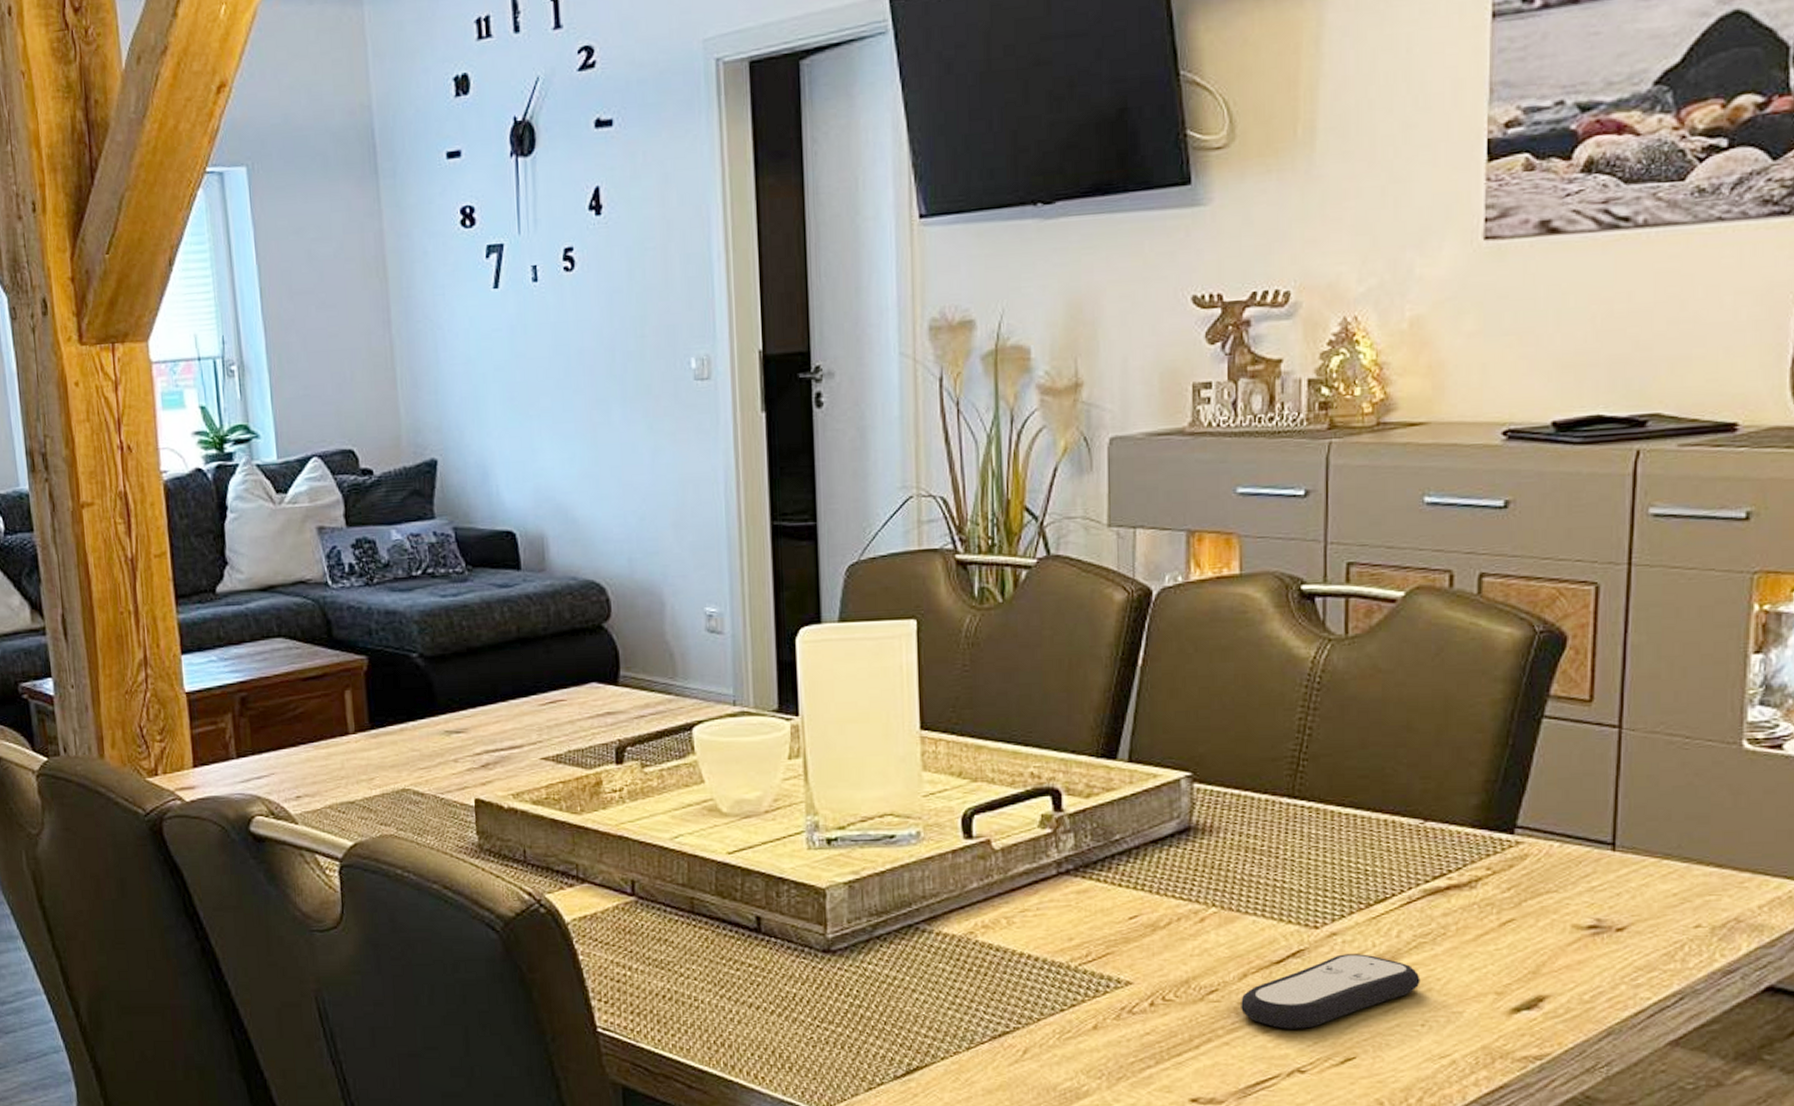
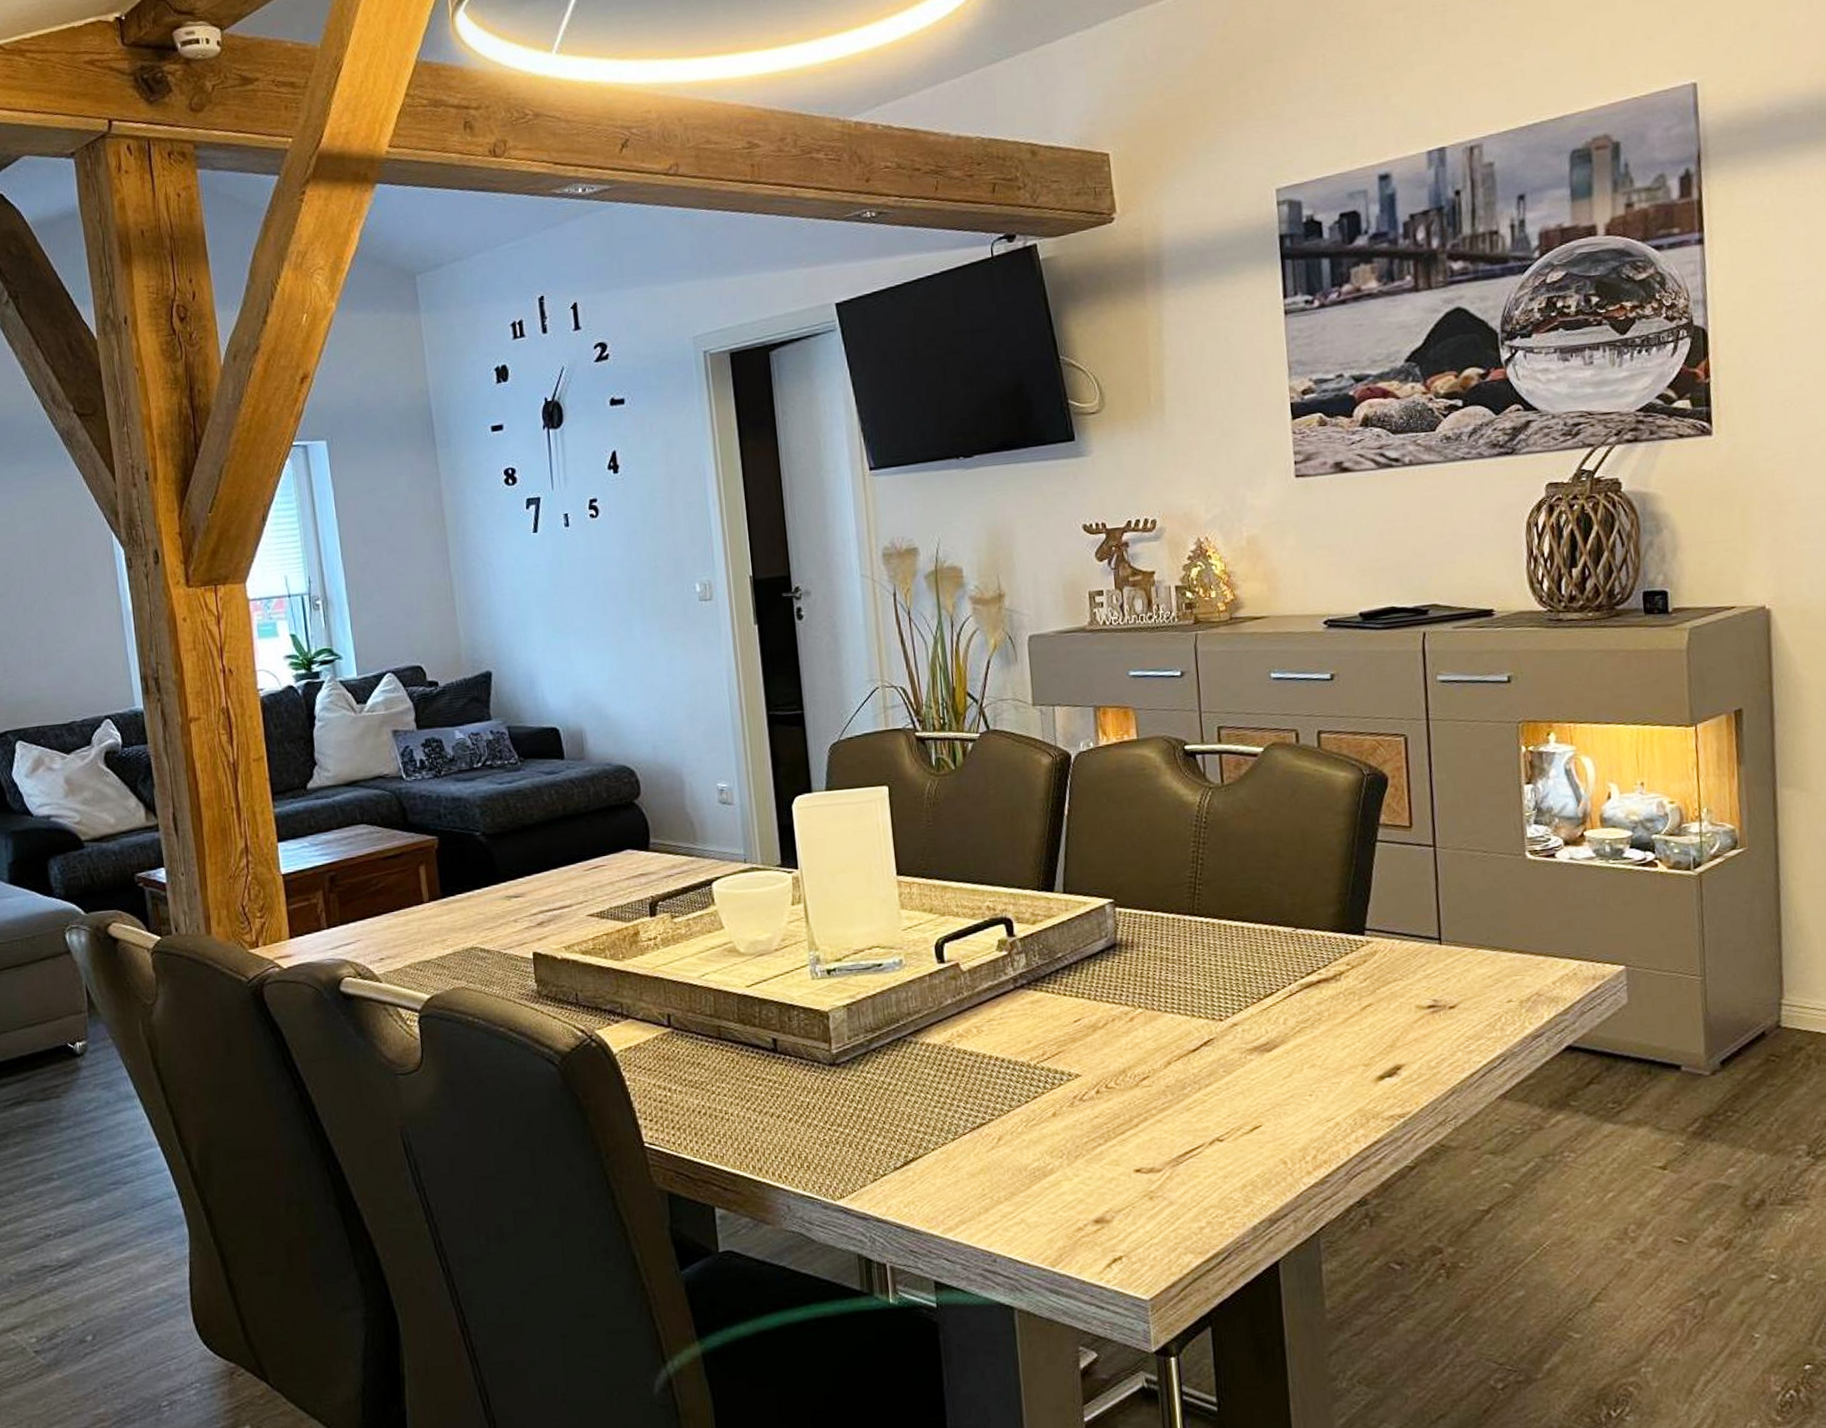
remote control: present [1241,954,1420,1029] -> none [1167,1039,1306,1106]

